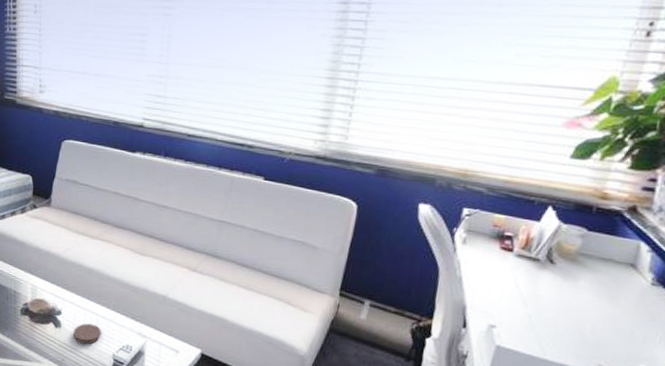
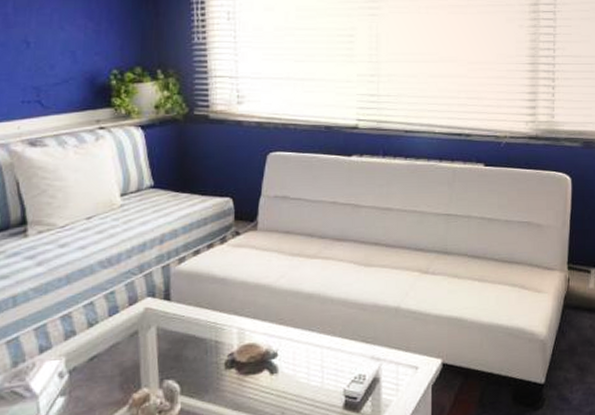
coaster: present [73,323,101,344] -> none [293,359,327,387]

